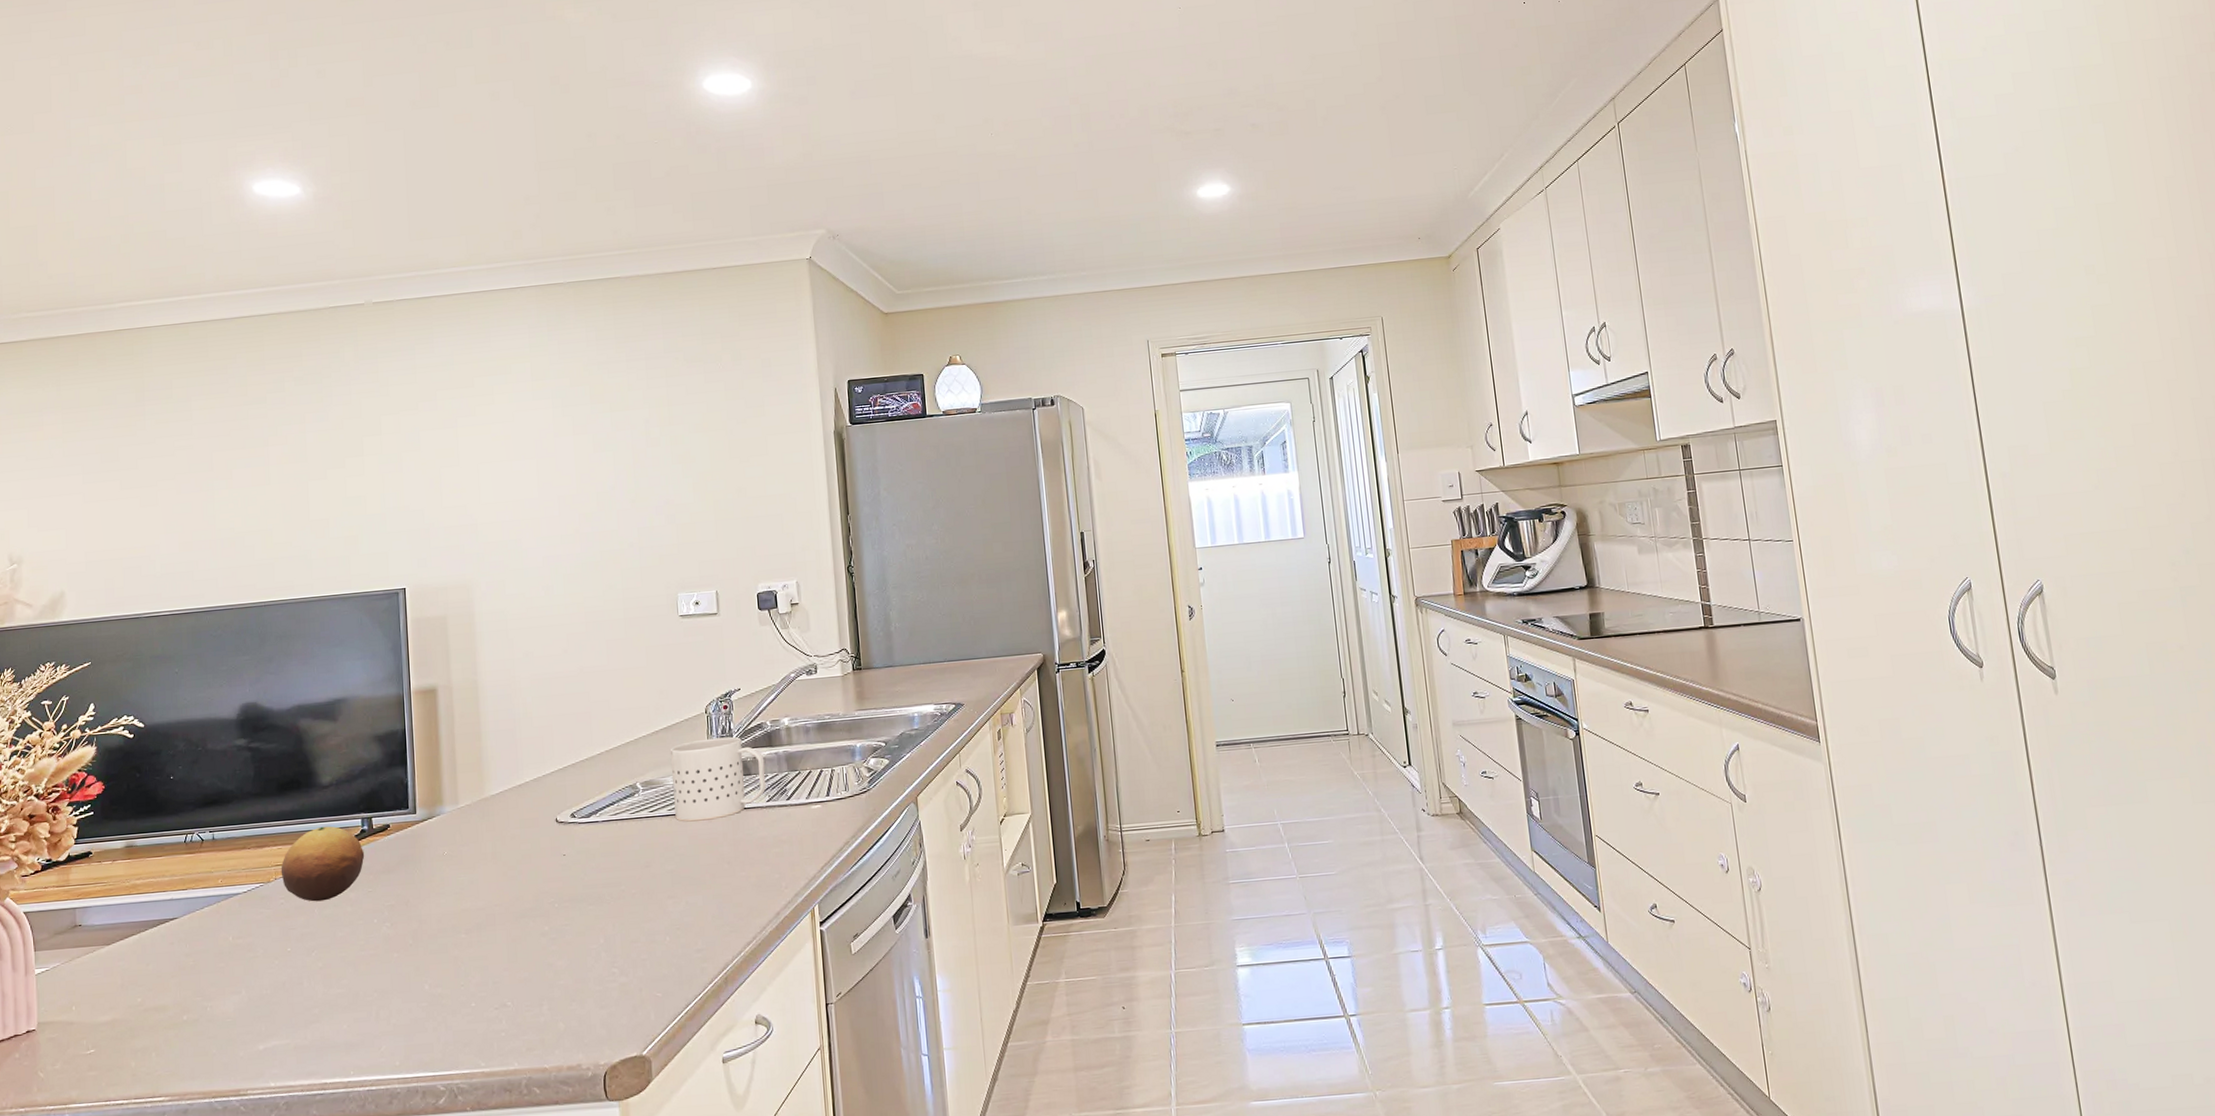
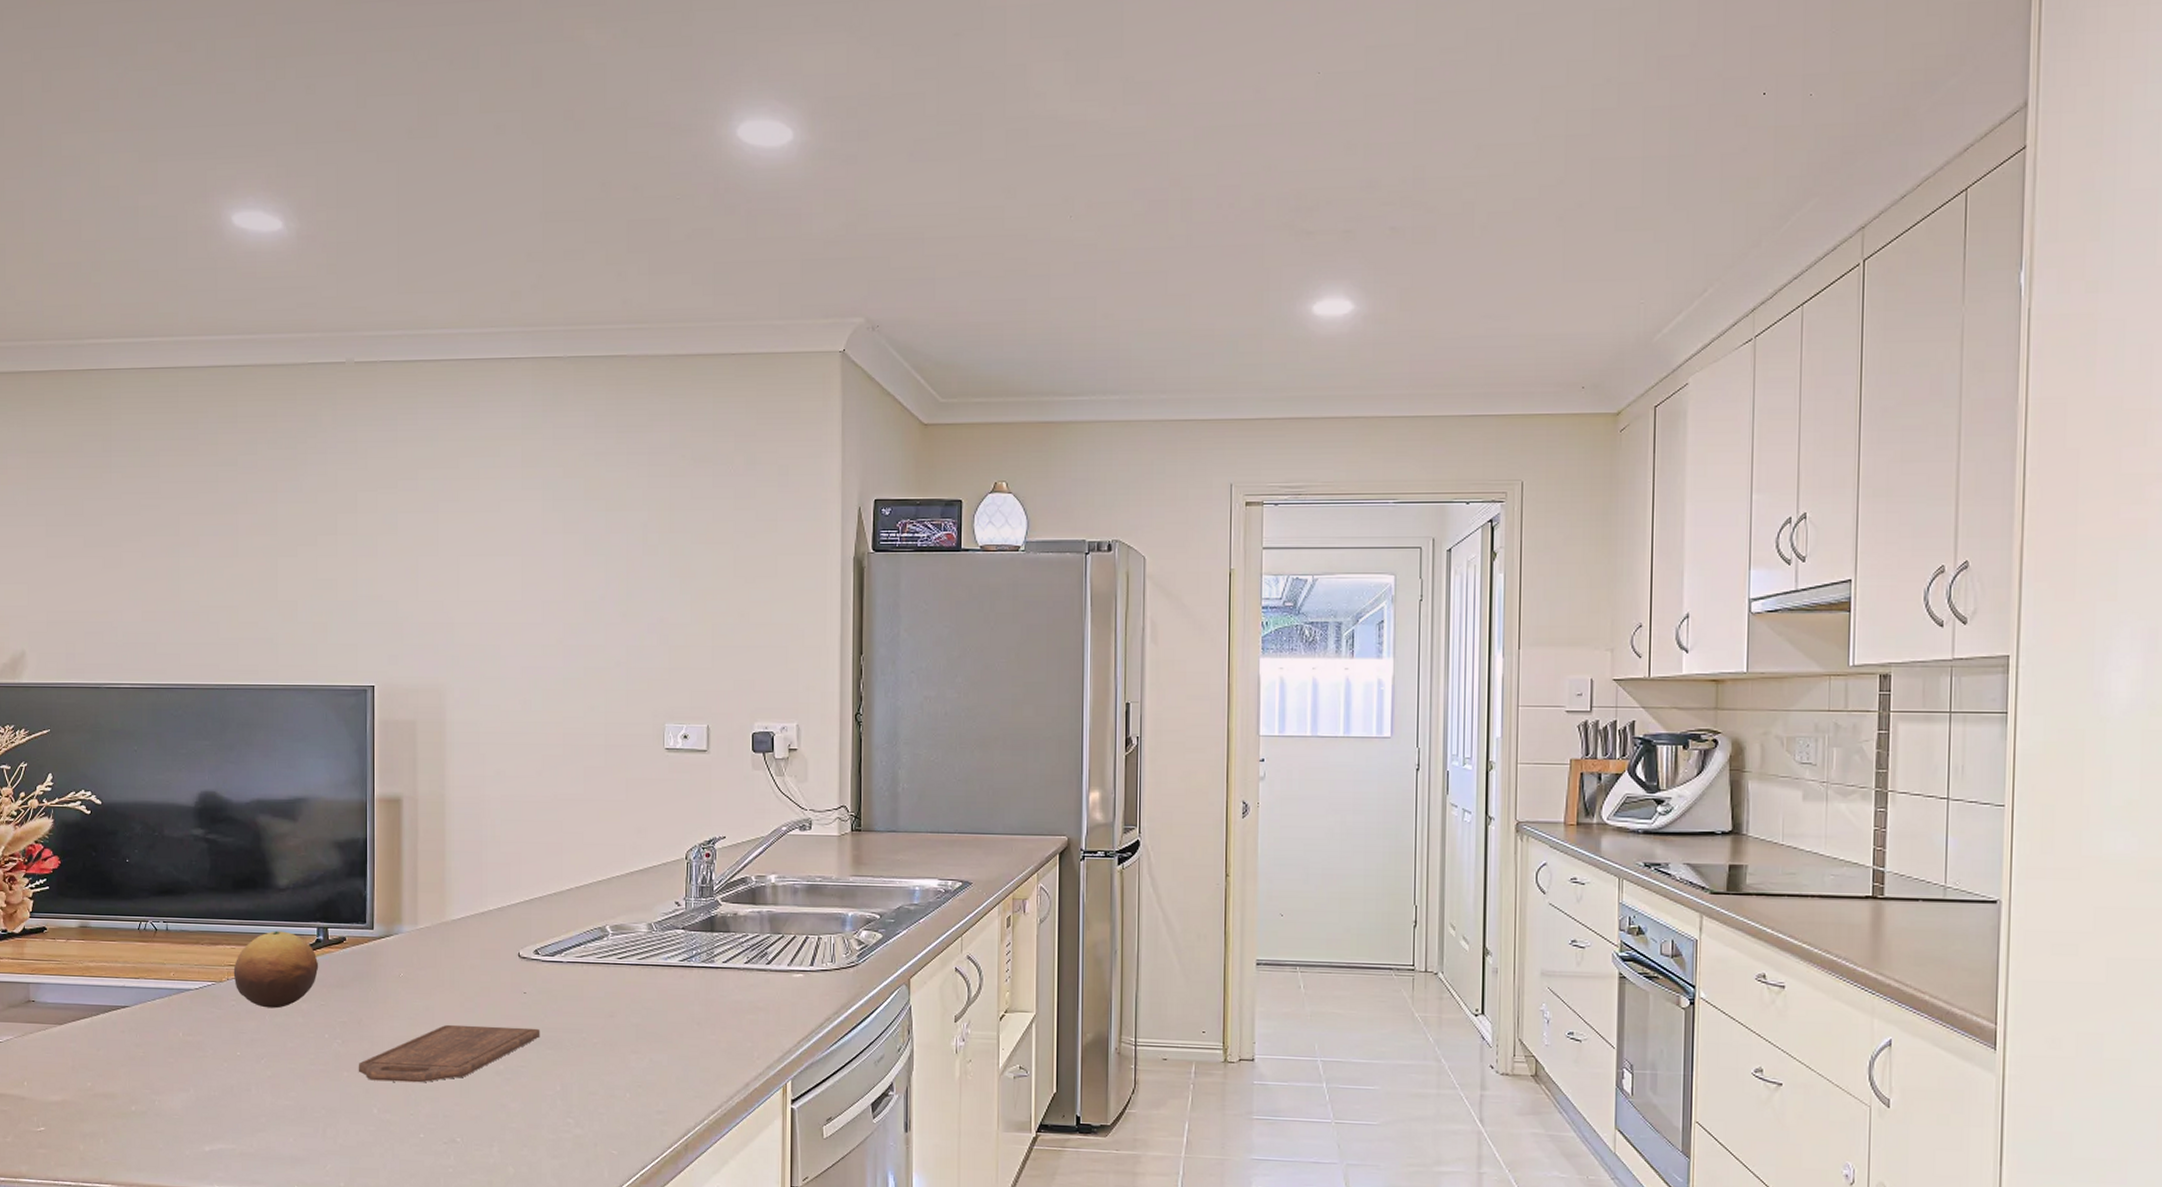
cutting board: none [407,887,582,958] -> present [358,1024,540,1083]
mug: present [670,736,767,822] -> none [644,887,746,976]

